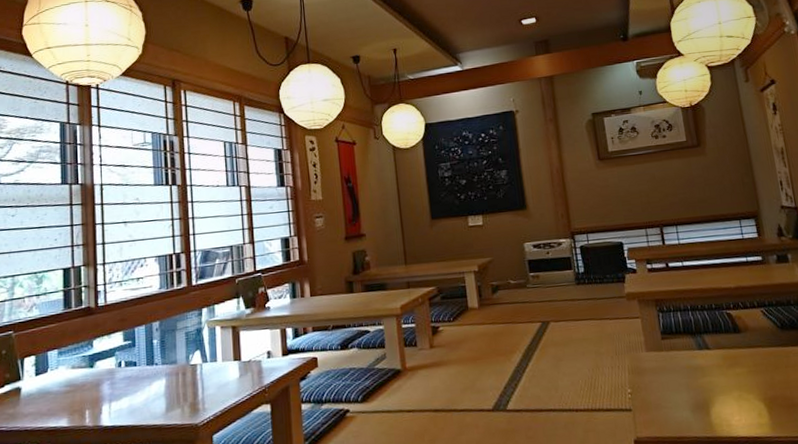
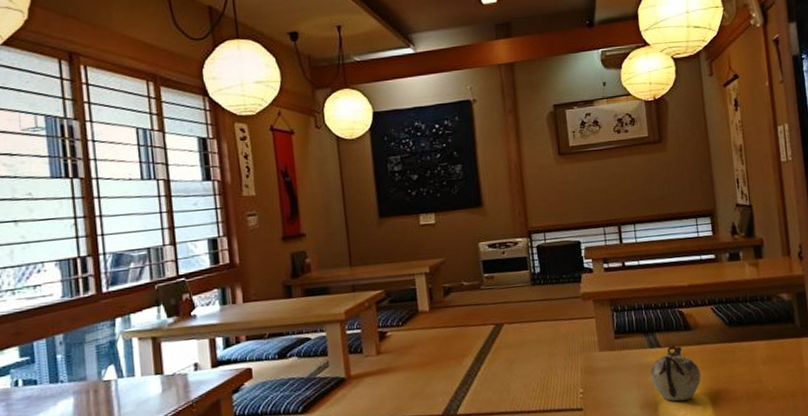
teapot: none [699,348,755,406] -> present [650,345,701,402]

